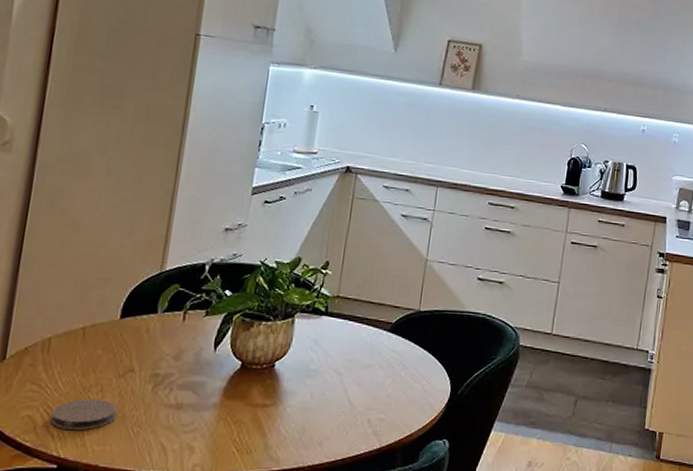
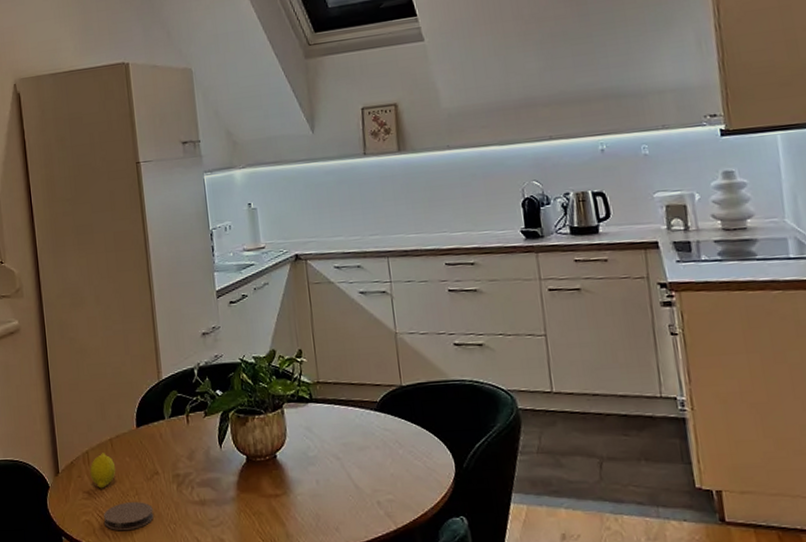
fruit: none [46,341,83,382] -> present [90,453,116,489]

